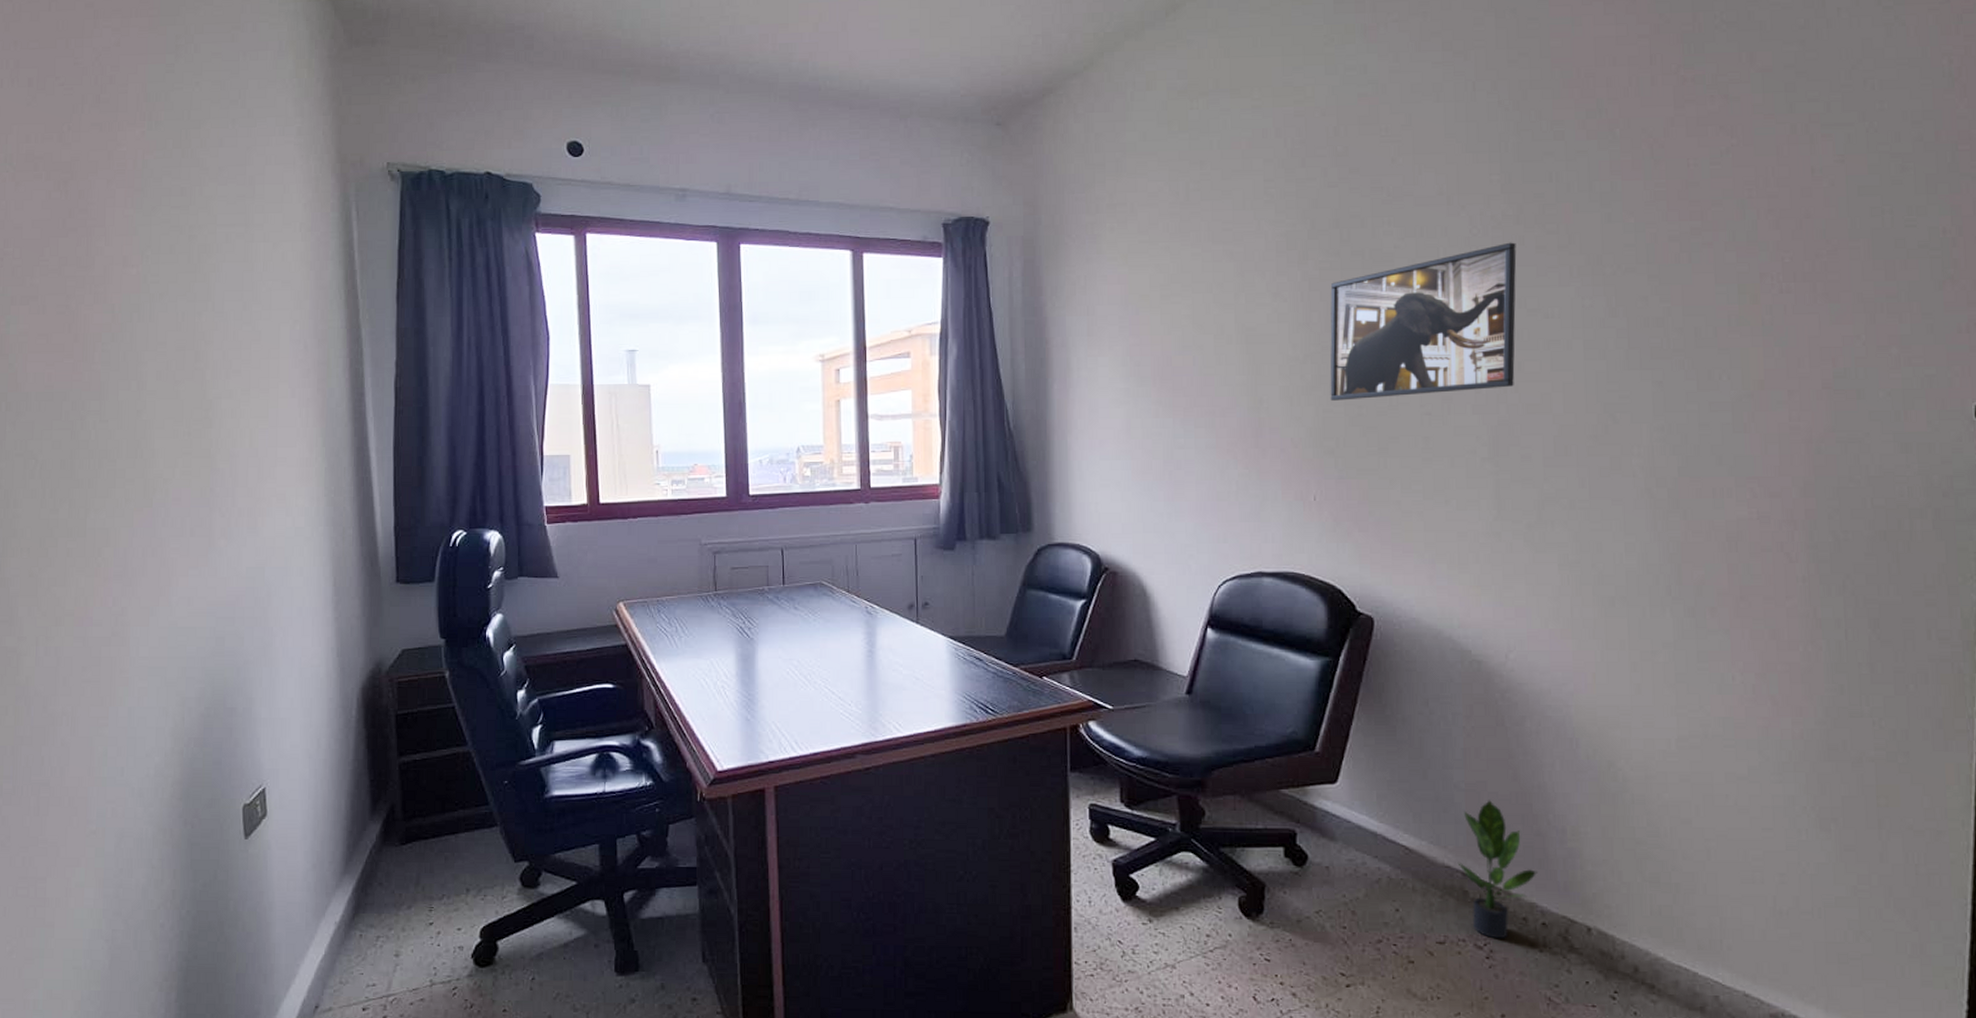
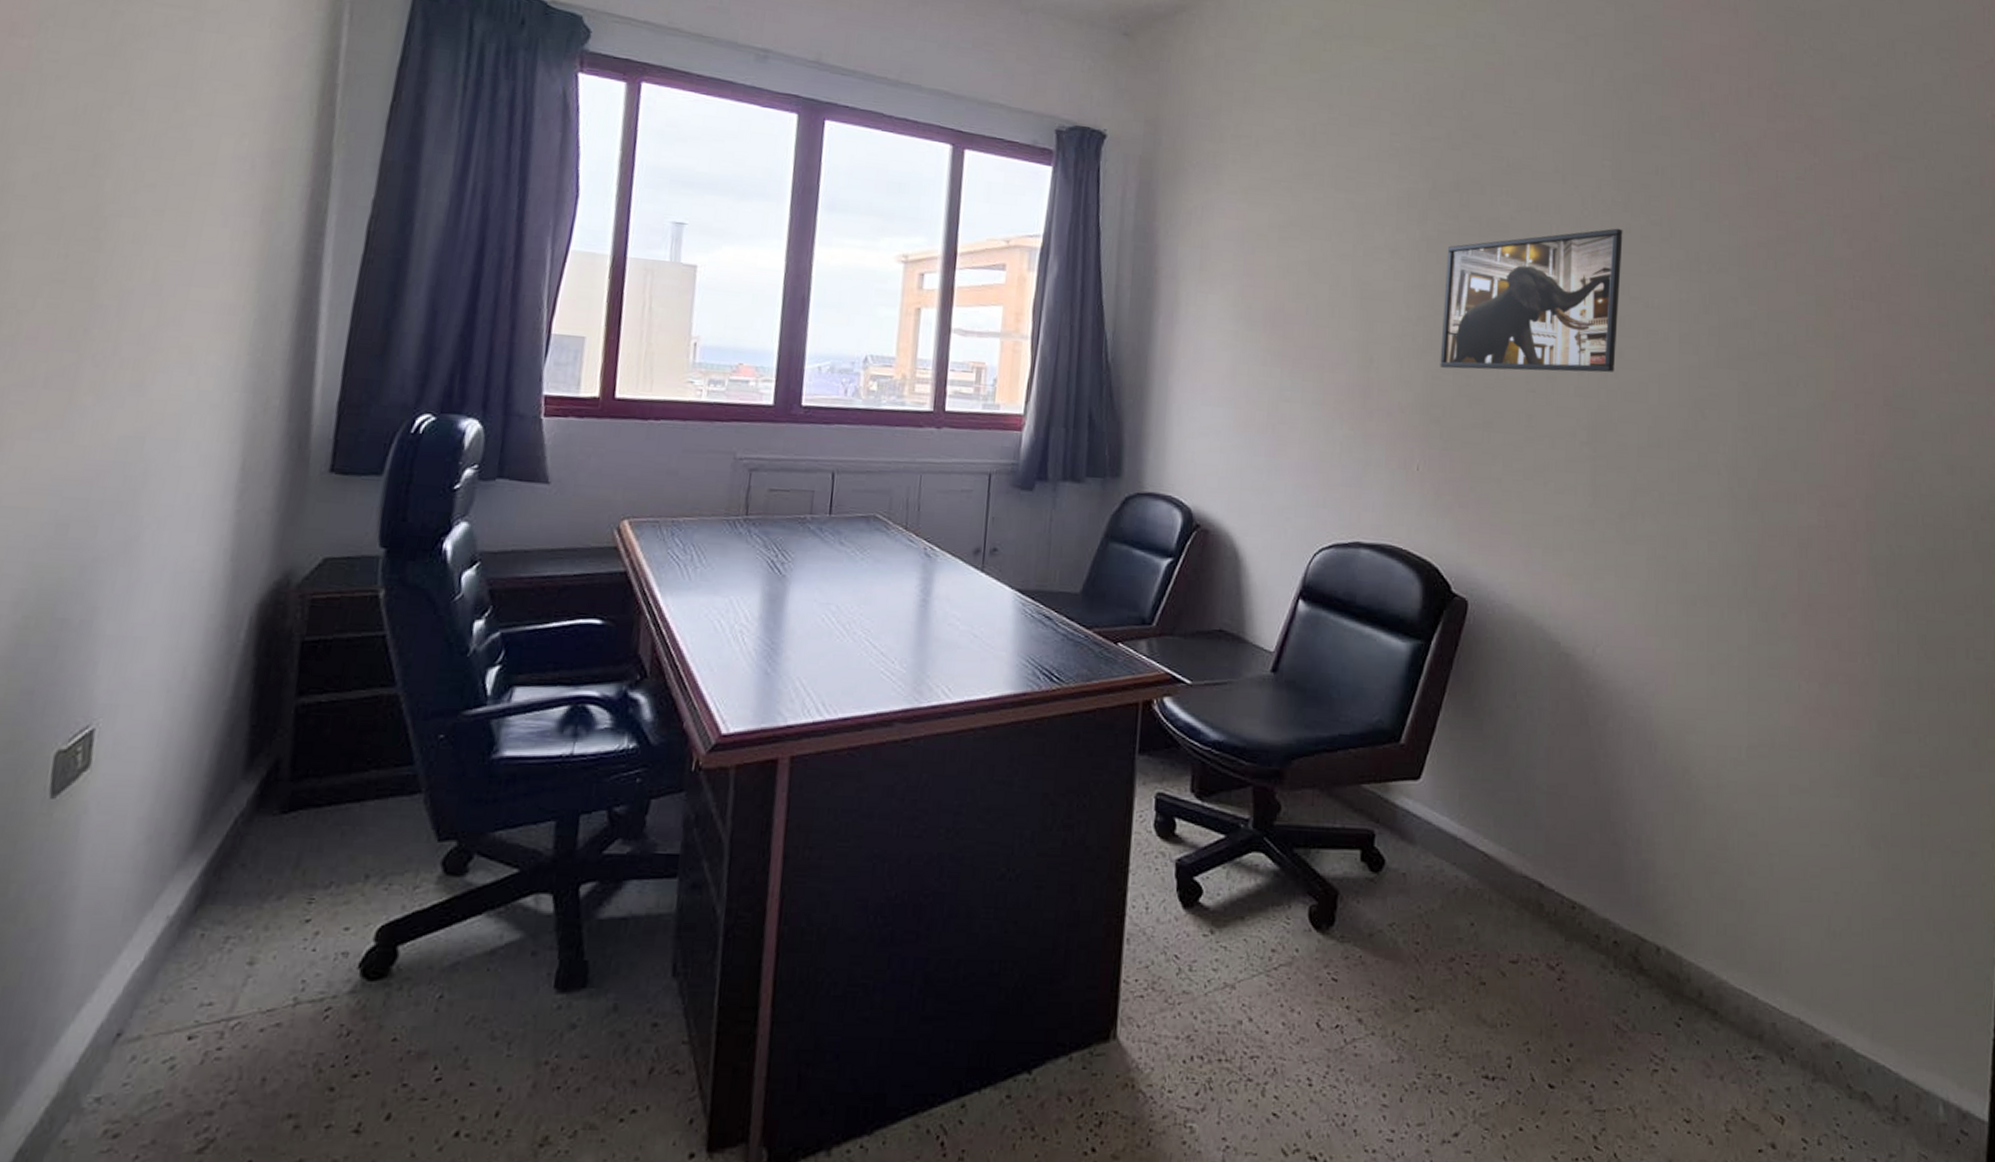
potted plant: present [1457,800,1538,939] -> none [1535,804,1612,959]

